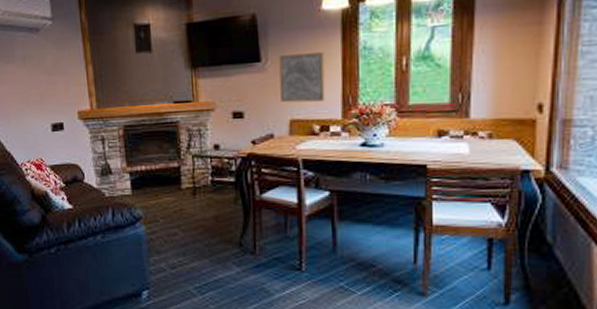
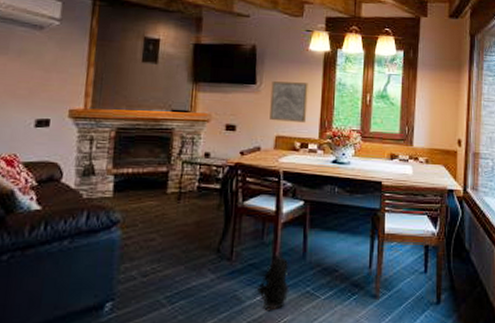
backpack: none [286,248,321,304] -> present [257,254,289,310]

